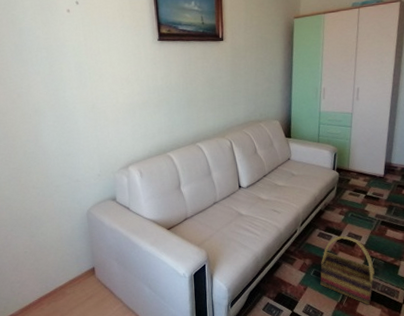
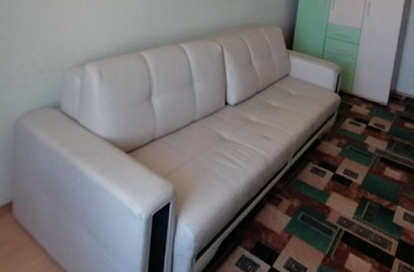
basket: present [320,235,375,305] -> none [307,172,368,259]

